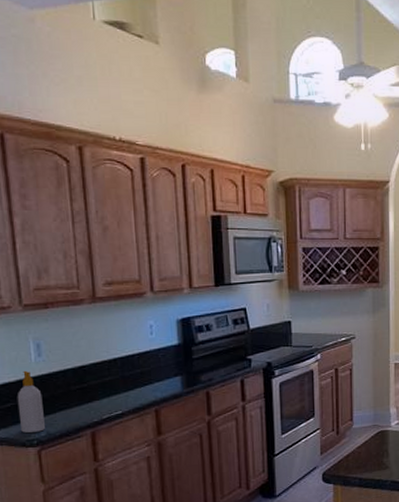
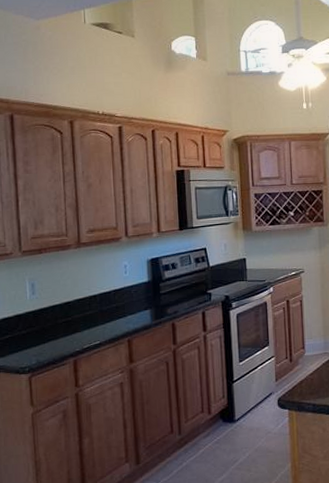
soap bottle: present [17,370,45,433] -> none [14,306,36,361]

